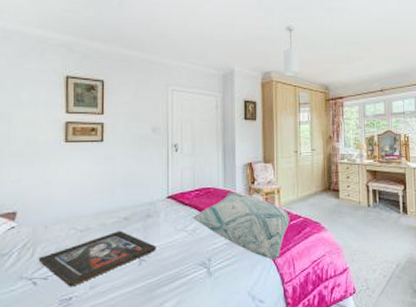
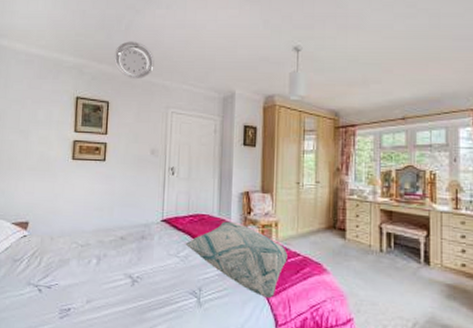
religious icon: present [38,230,156,287] -> none [44,249,149,299]
ceiling light: none [107,18,151,56] -> present [114,41,154,78]

